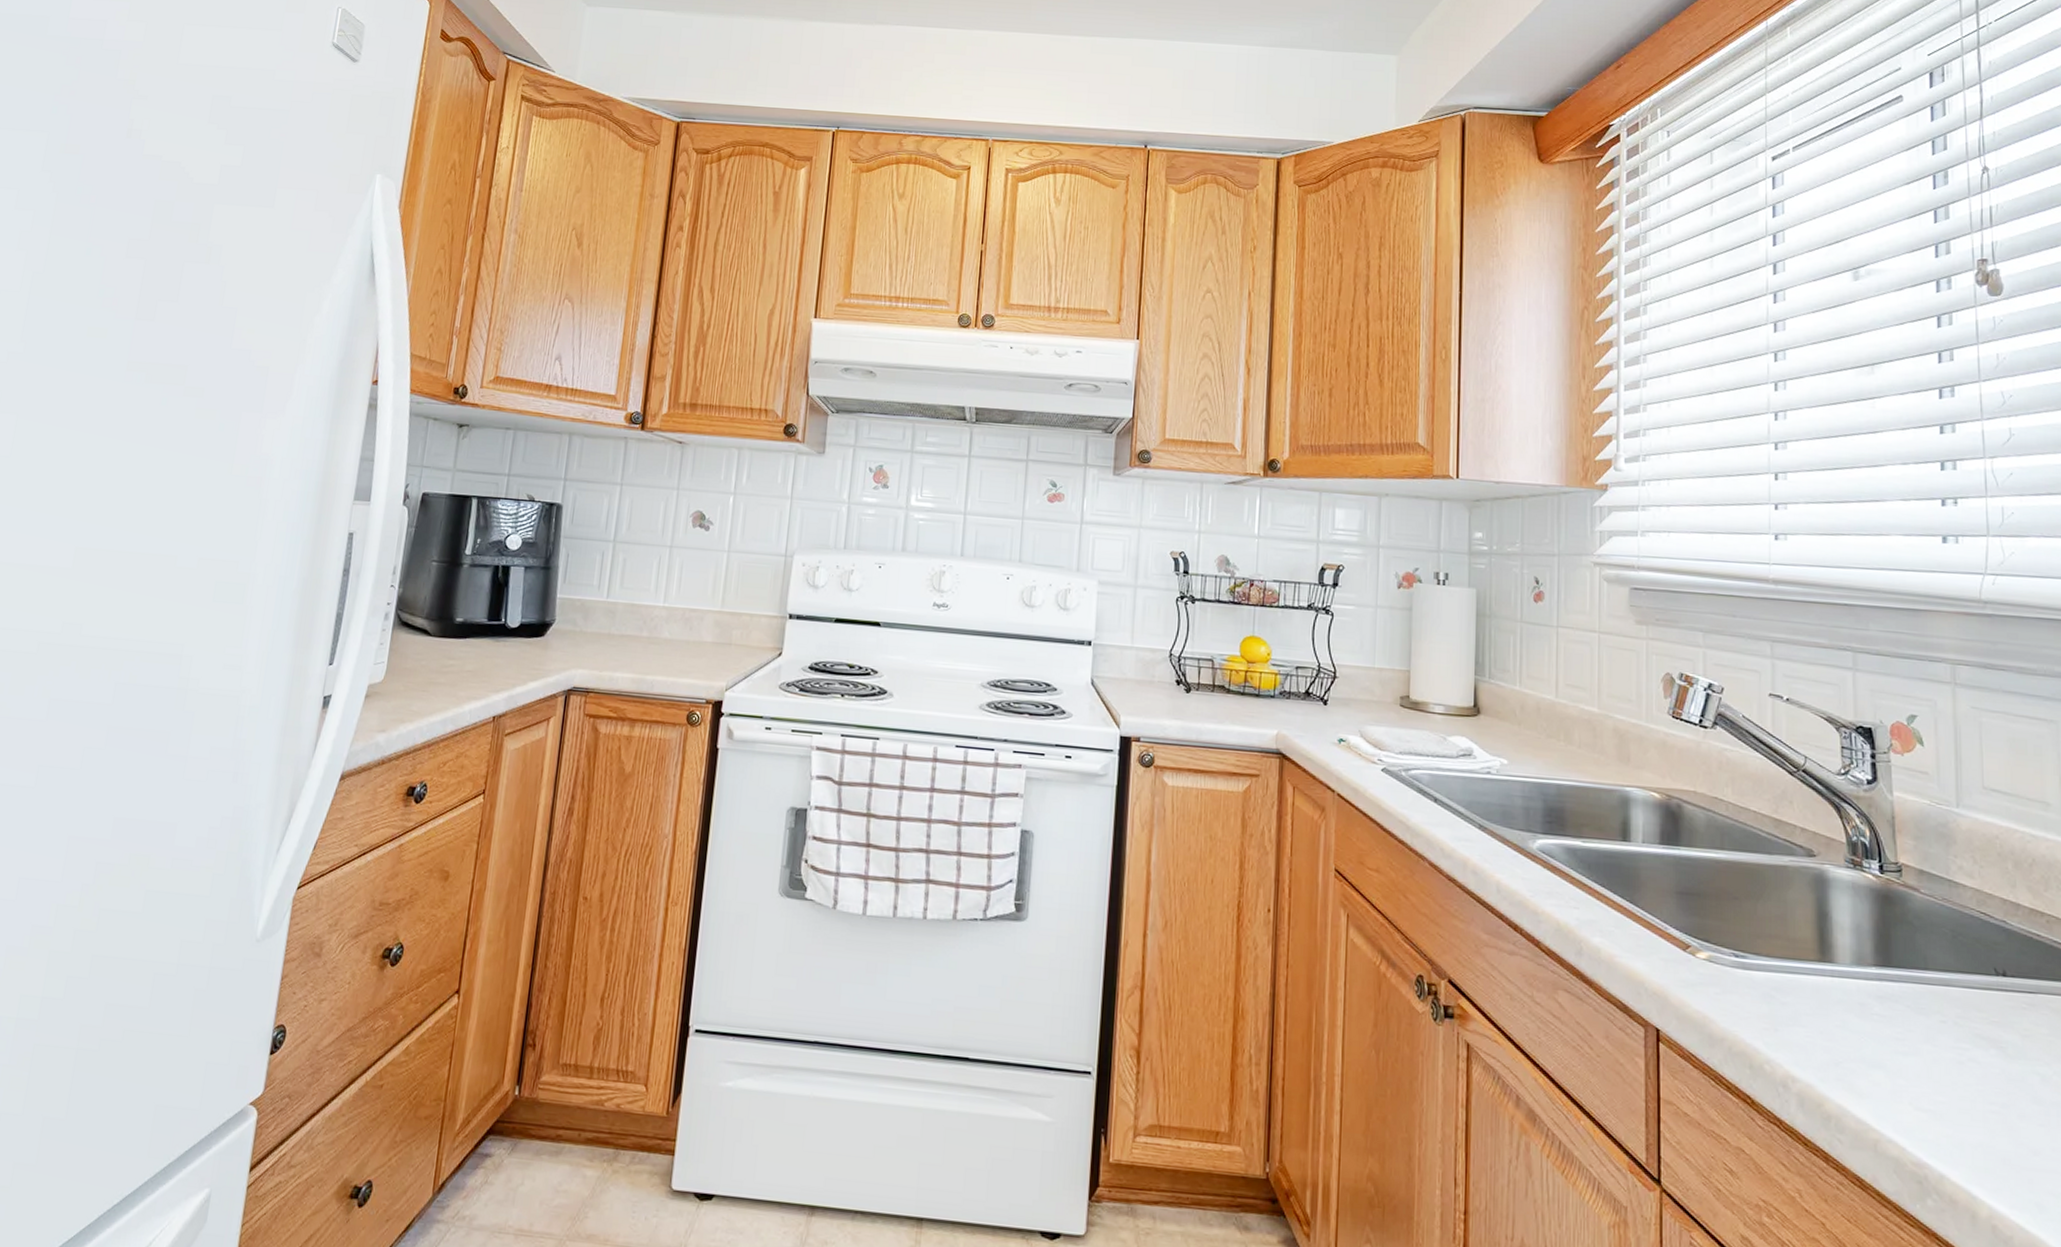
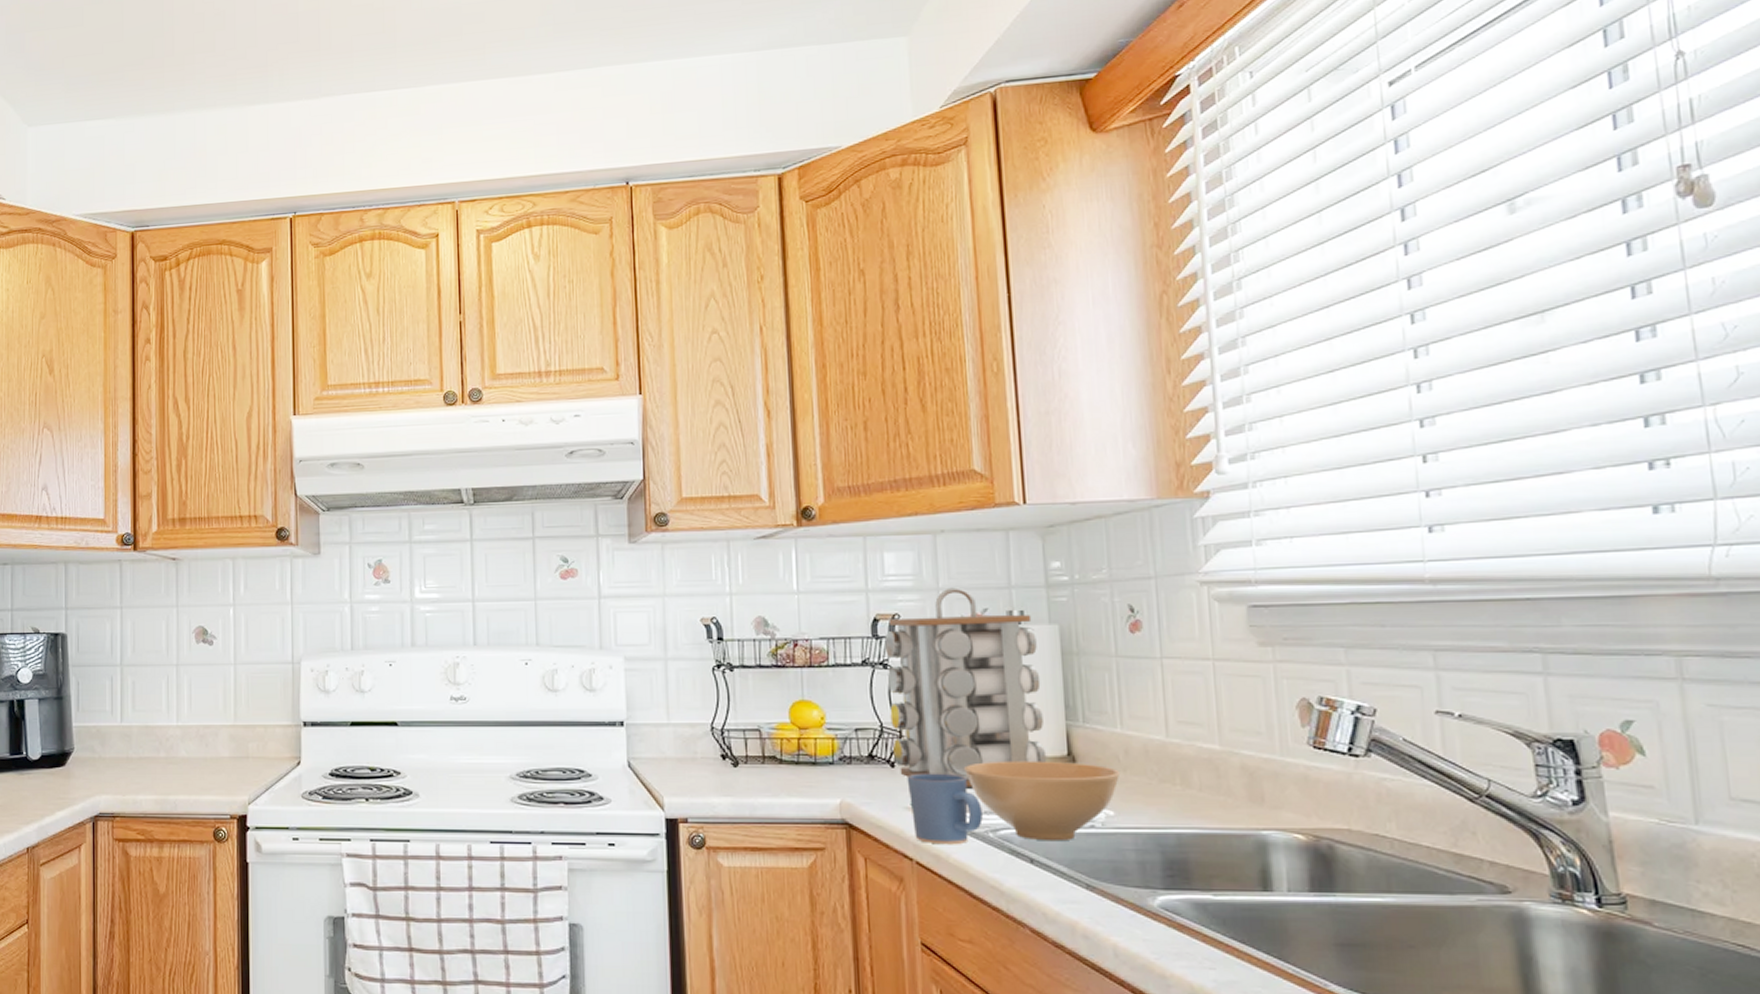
spice rack: none [1326,546,1457,732] -> present [885,587,1047,790]
mug: none [1336,712,1398,781] -> present [907,773,983,845]
bowl: none [1385,706,1516,784] -> present [963,760,1121,842]

